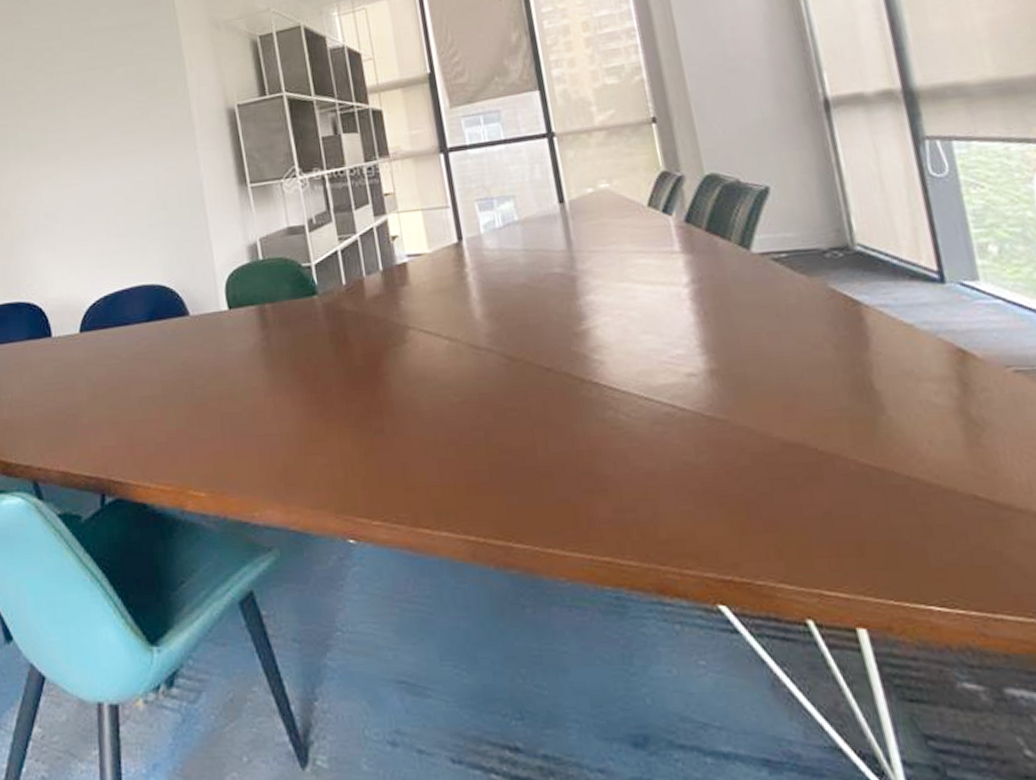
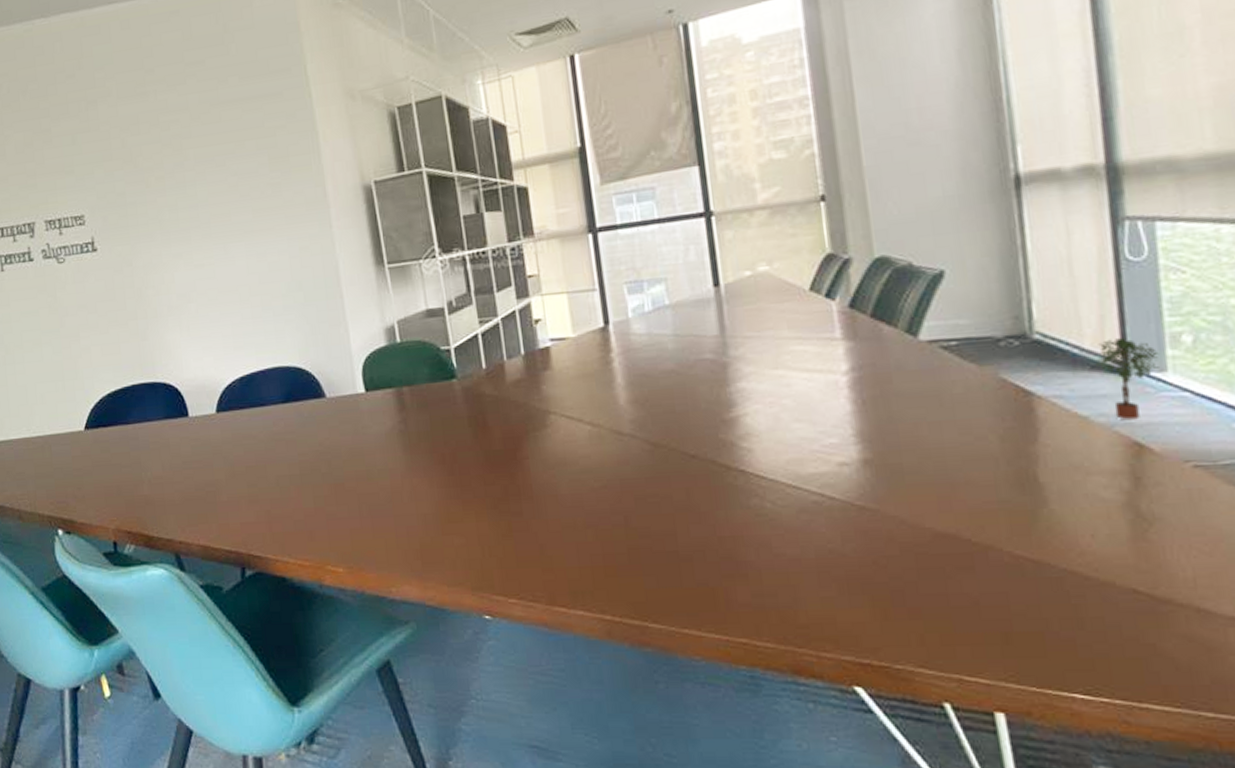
potted tree: none [913,249,972,328] -> present [1095,338,1159,421]

